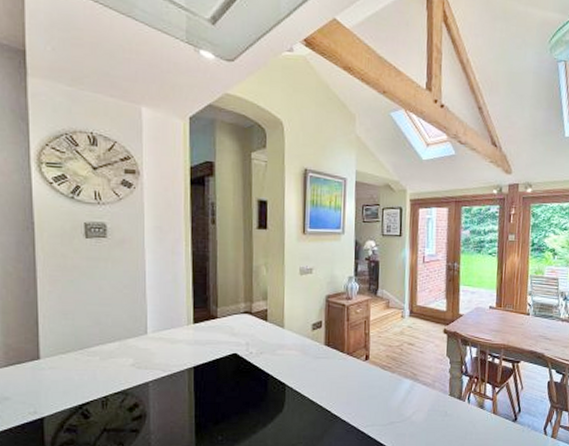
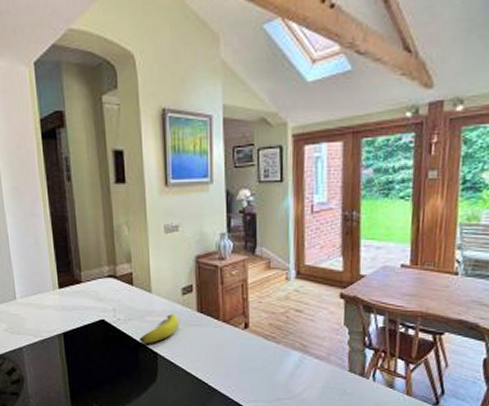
banana: none [270,348,307,375] -> present [139,314,179,343]

